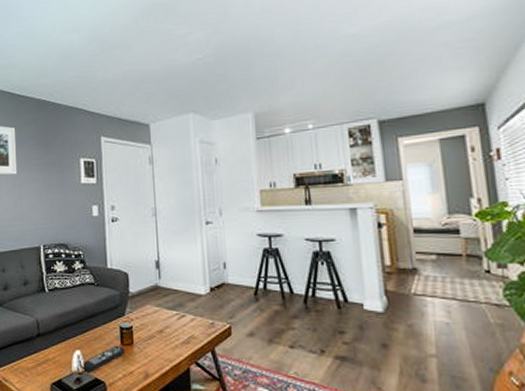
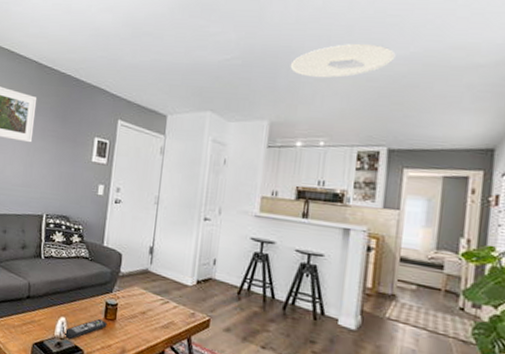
ceiling light: none [263,20,367,63] -> present [290,43,396,79]

